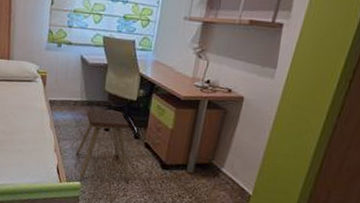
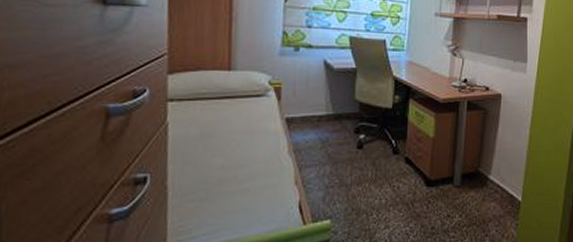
music stool: present [75,108,130,181] -> none [322,123,392,216]

